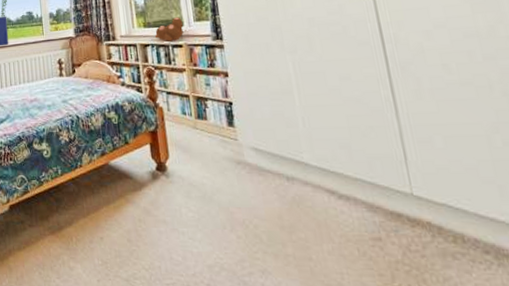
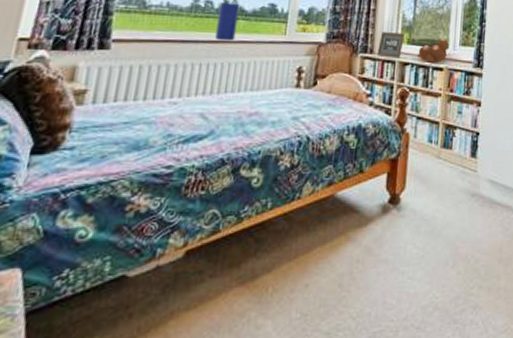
picture frame: none [118,18,141,42] -> present [377,32,405,58]

